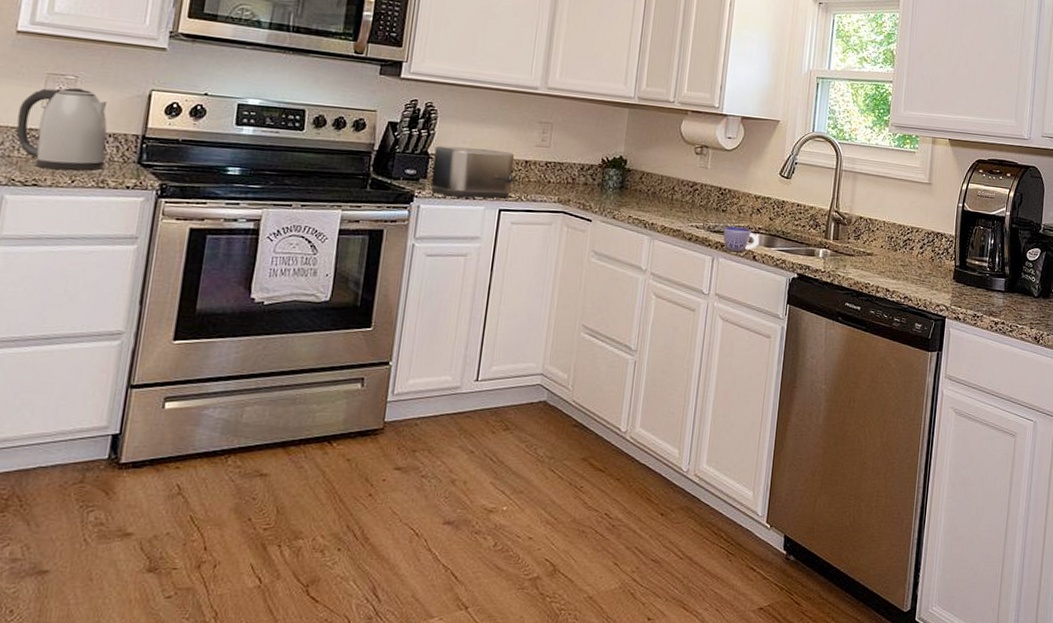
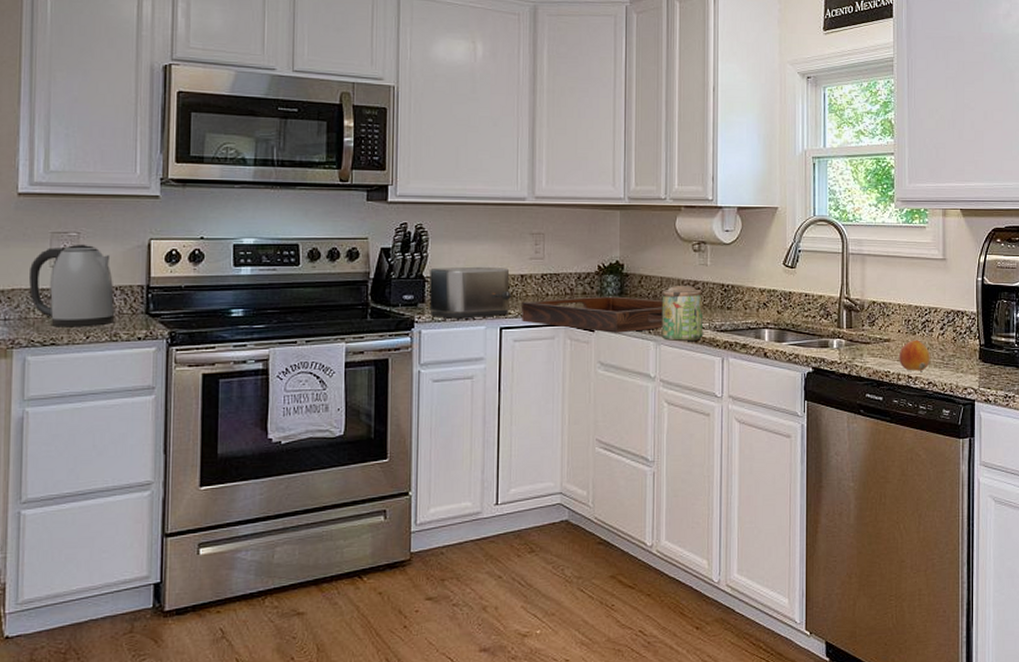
serving tray: none [521,186,661,226] -> present [522,296,663,333]
canister: none [656,185,700,240] -> present [661,286,704,342]
cup: present [723,226,759,253] -> none [731,324,768,351]
fruit: none [879,256,909,286] -> present [899,340,930,371]

